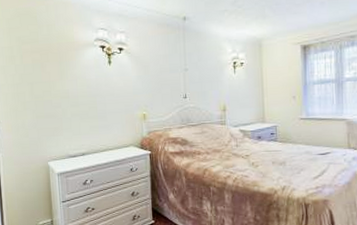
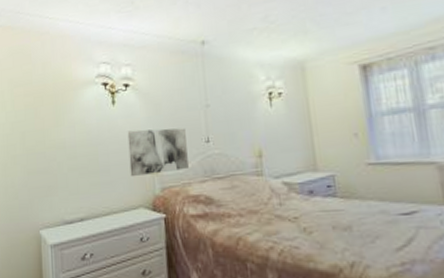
wall art: none [121,85,170,123] -> present [127,127,189,177]

